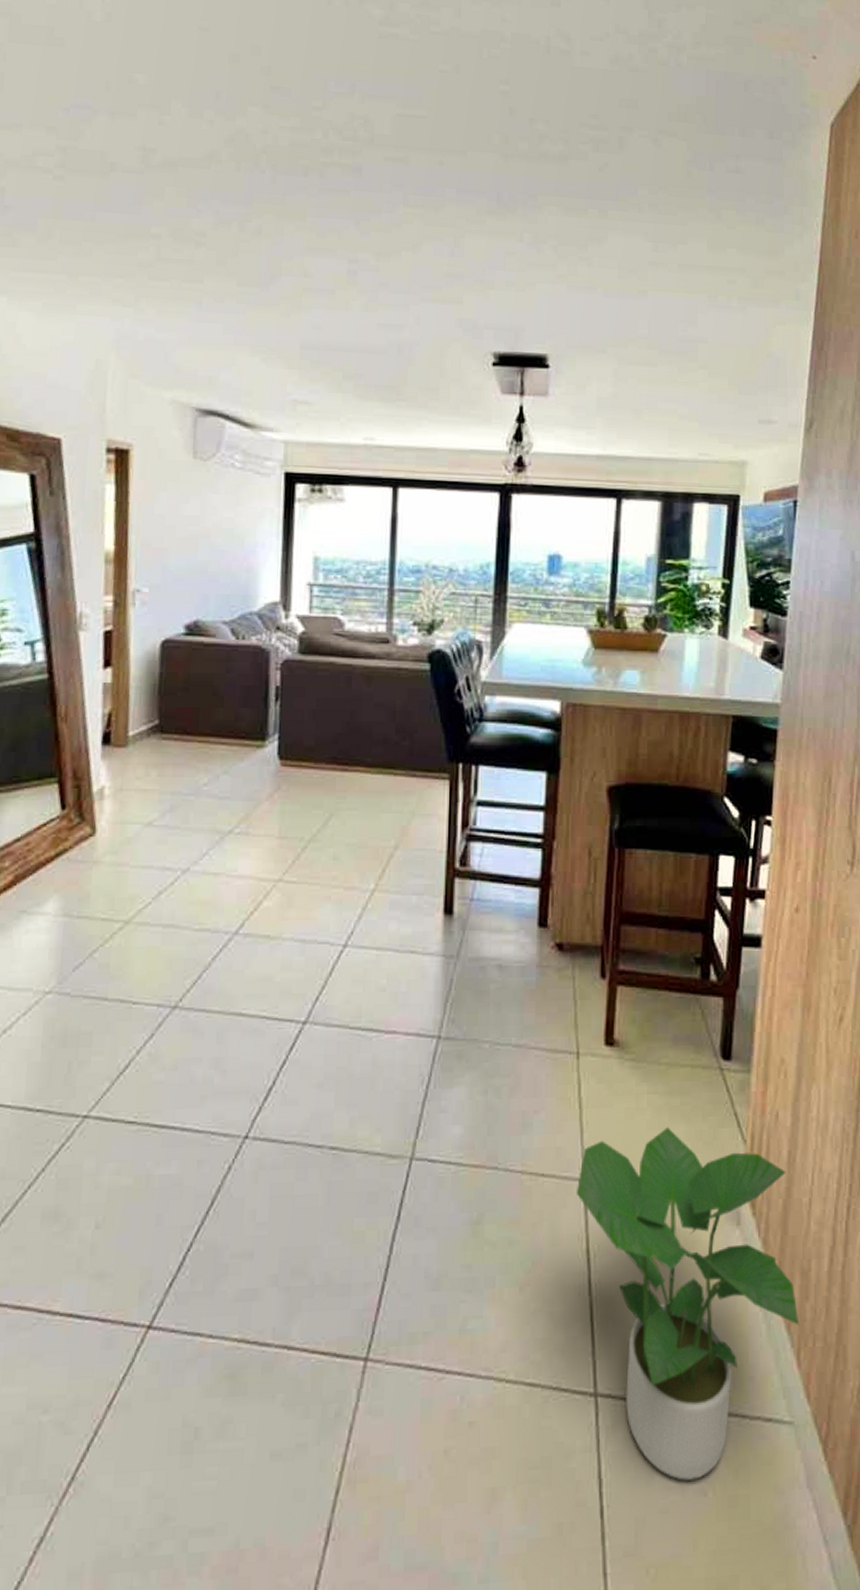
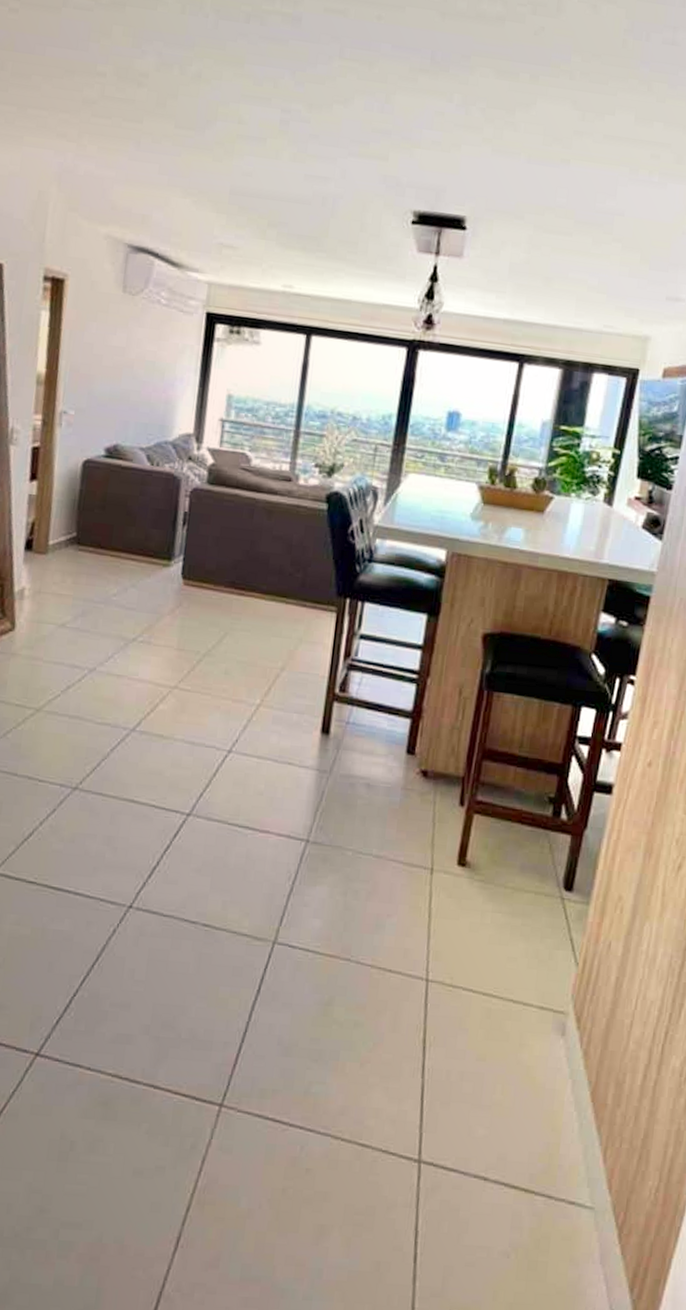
potted plant: present [575,1127,800,1481] -> none [418,943,612,1243]

